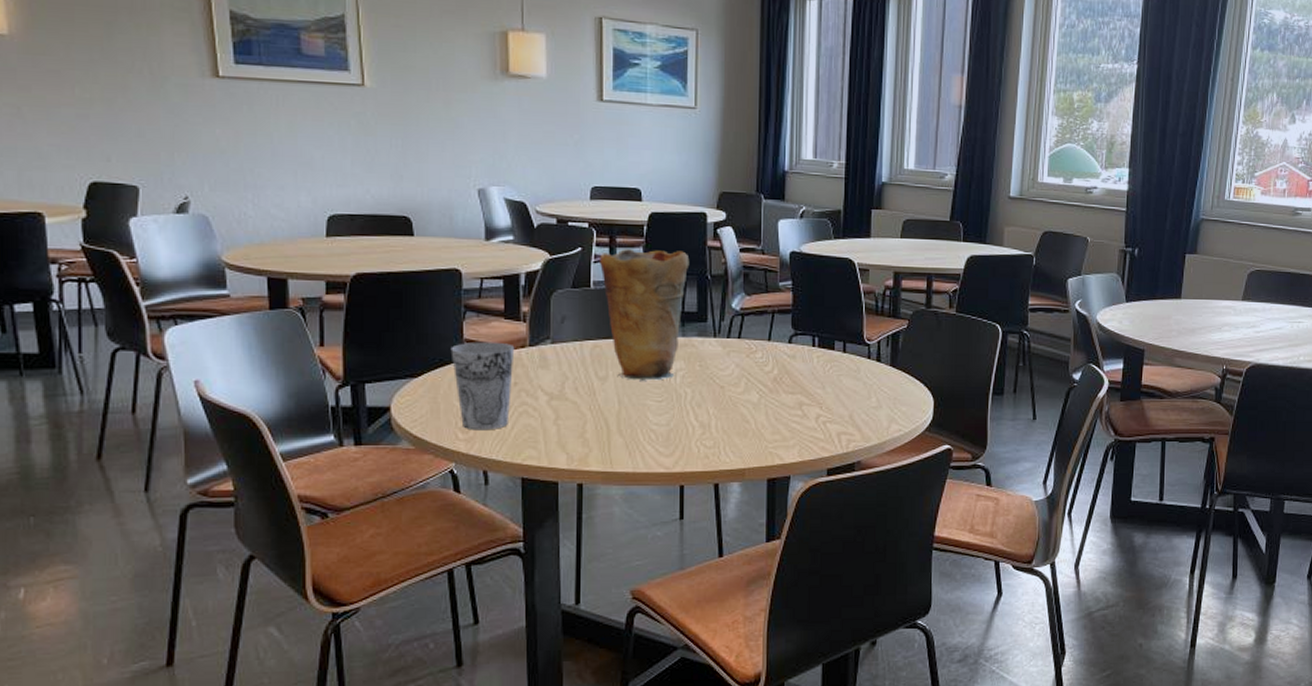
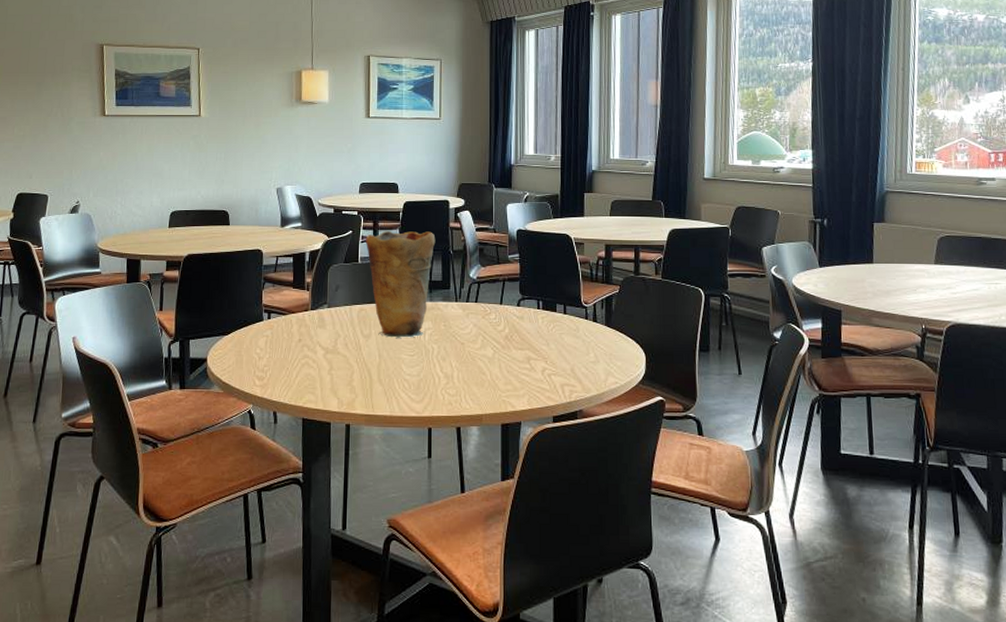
cup: present [450,341,515,431] -> none [252,306,300,378]

